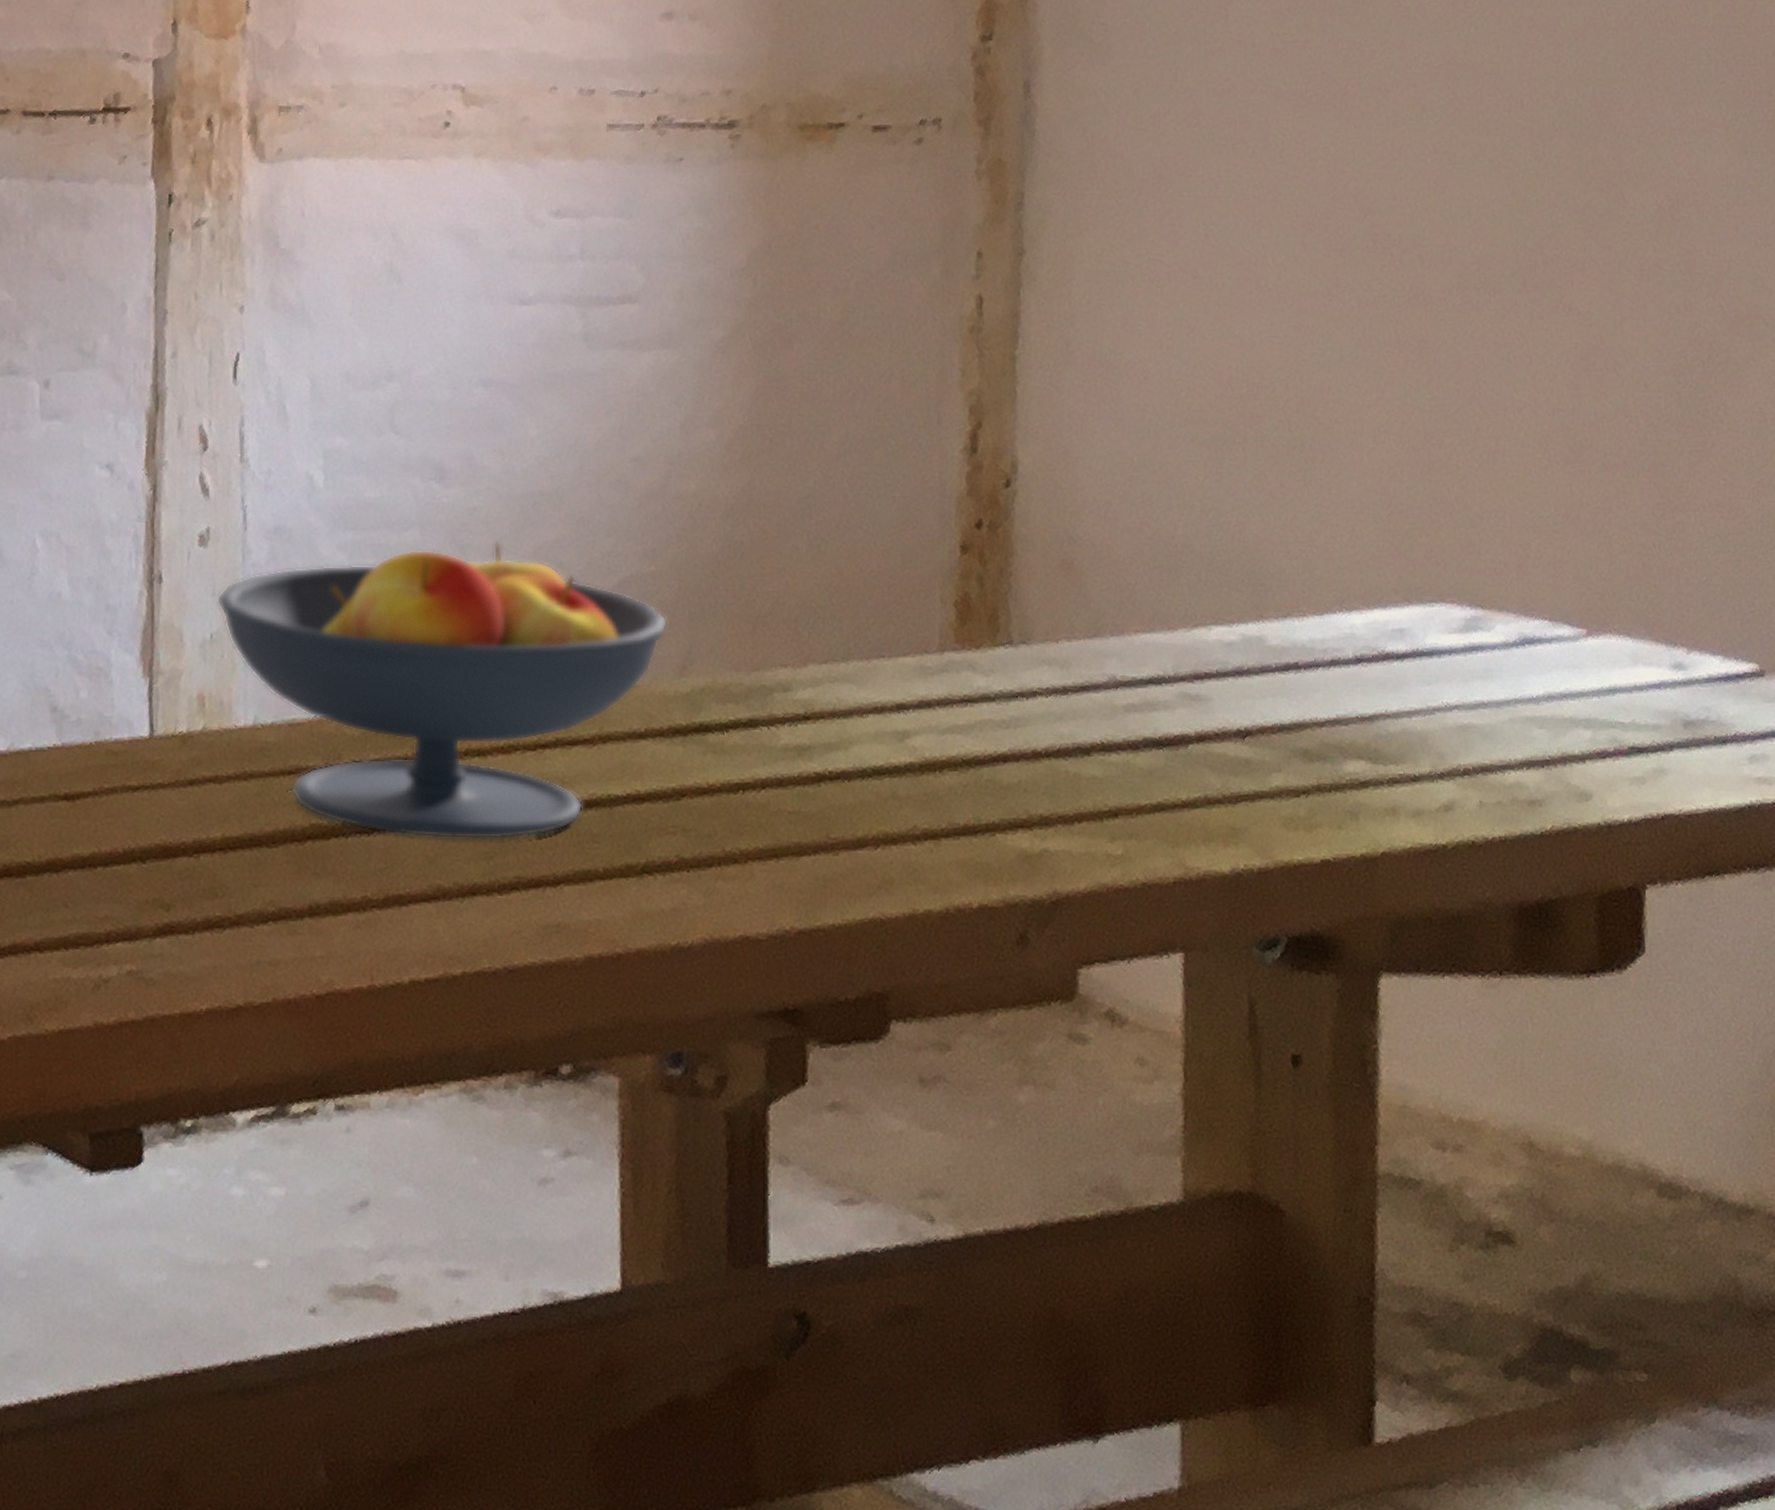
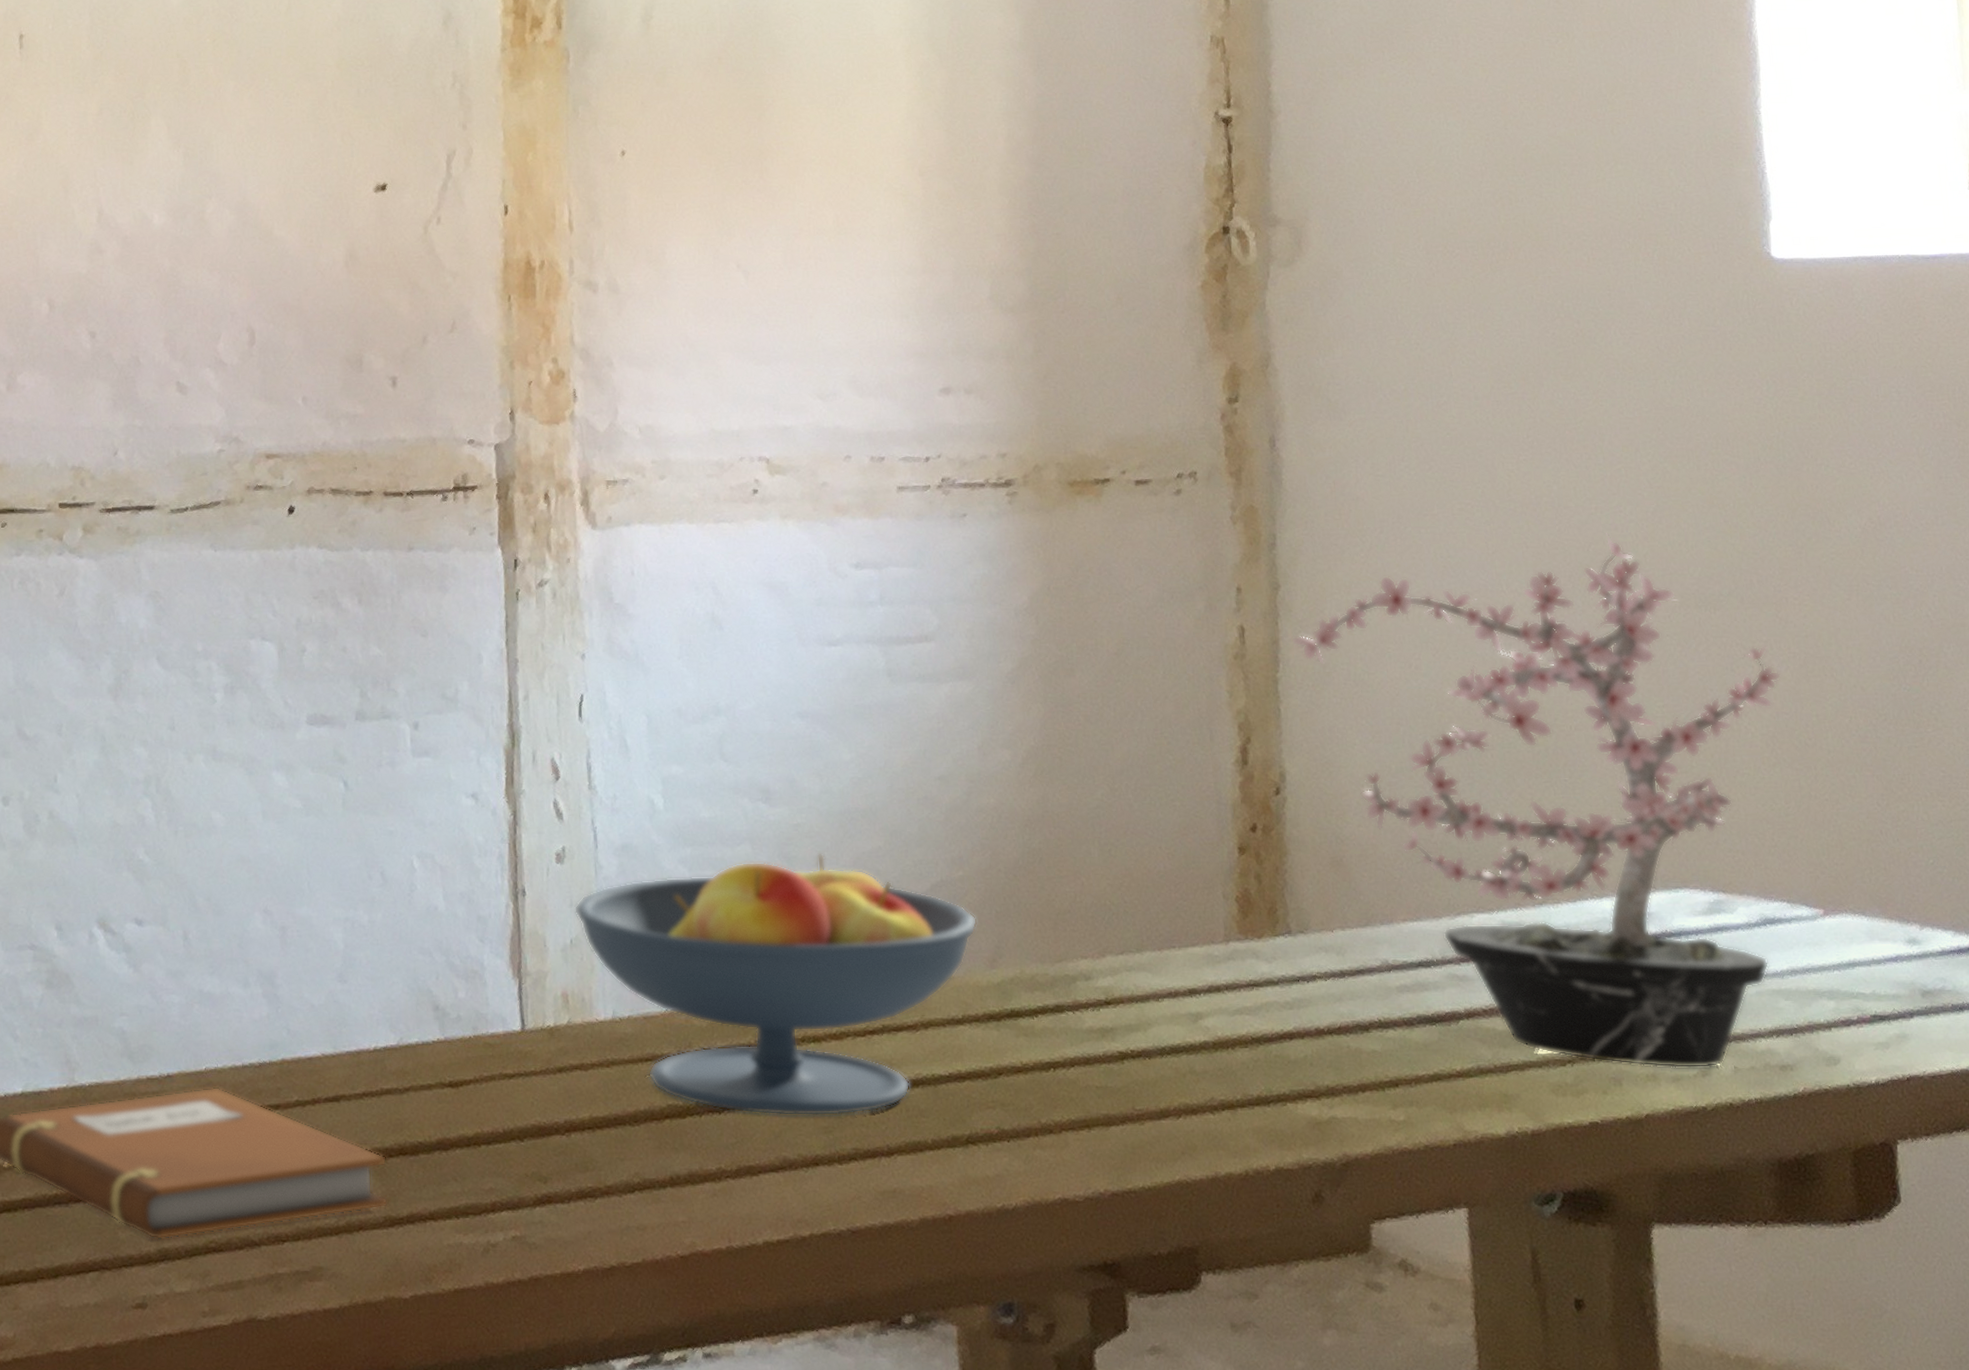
potted plant: none [1033,202,1560,803] -> present [1291,533,1781,1069]

